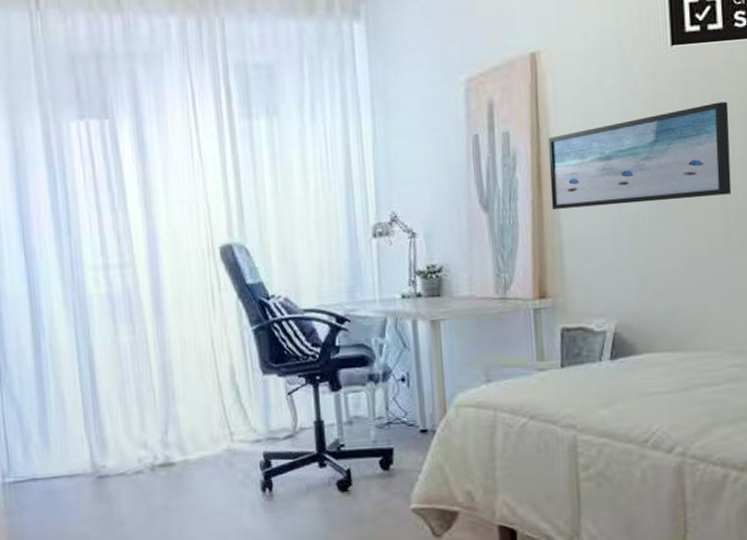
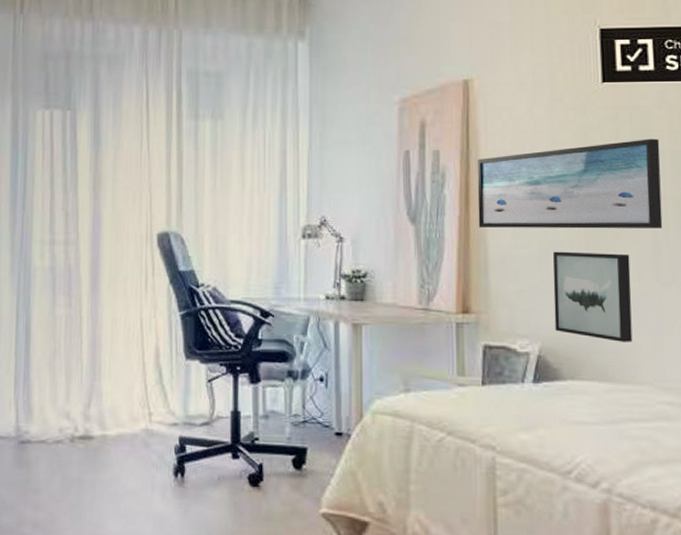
wall art: none [626,223,704,312] -> present [553,251,633,342]

